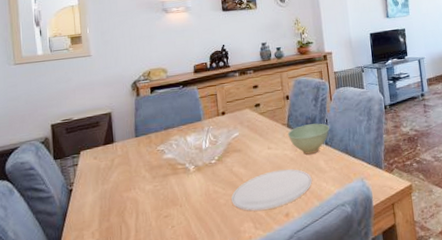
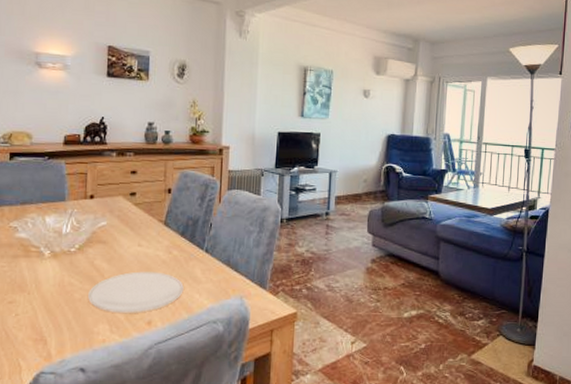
bowl: present [287,123,330,155] -> none [162,225,214,260]

